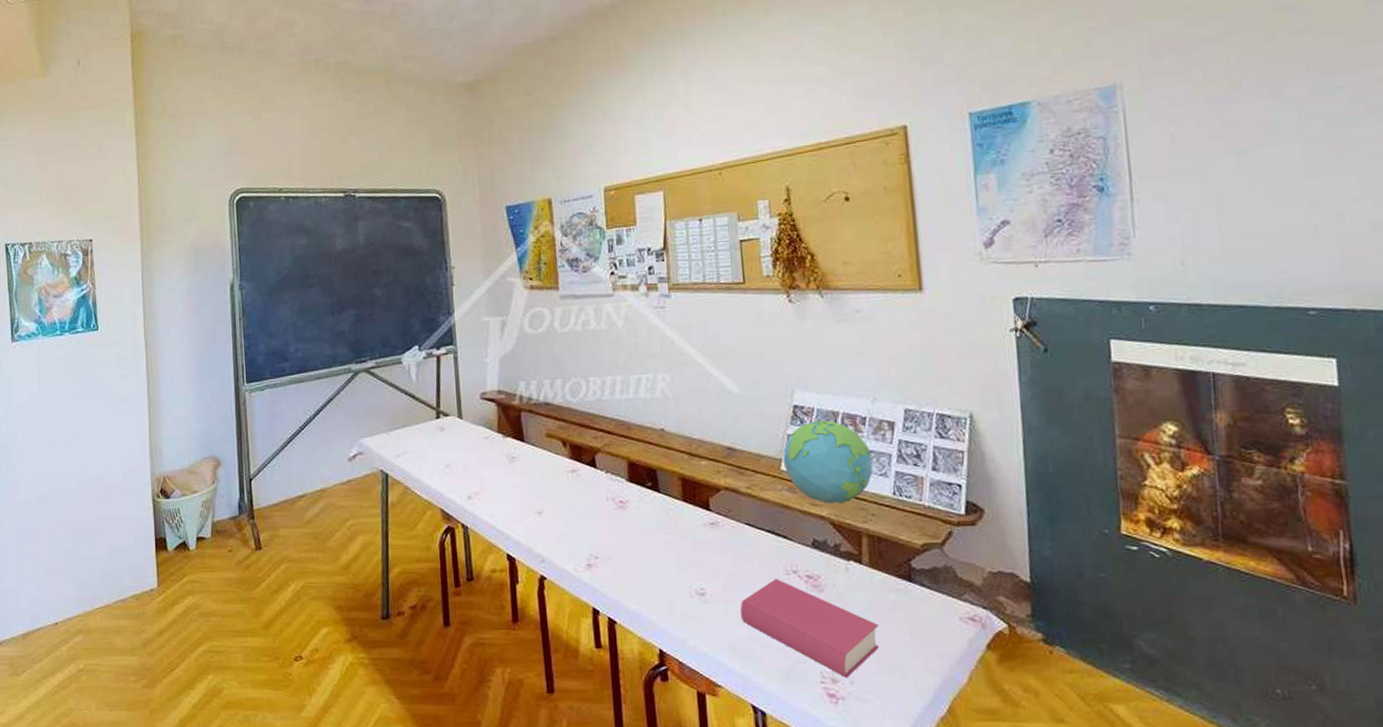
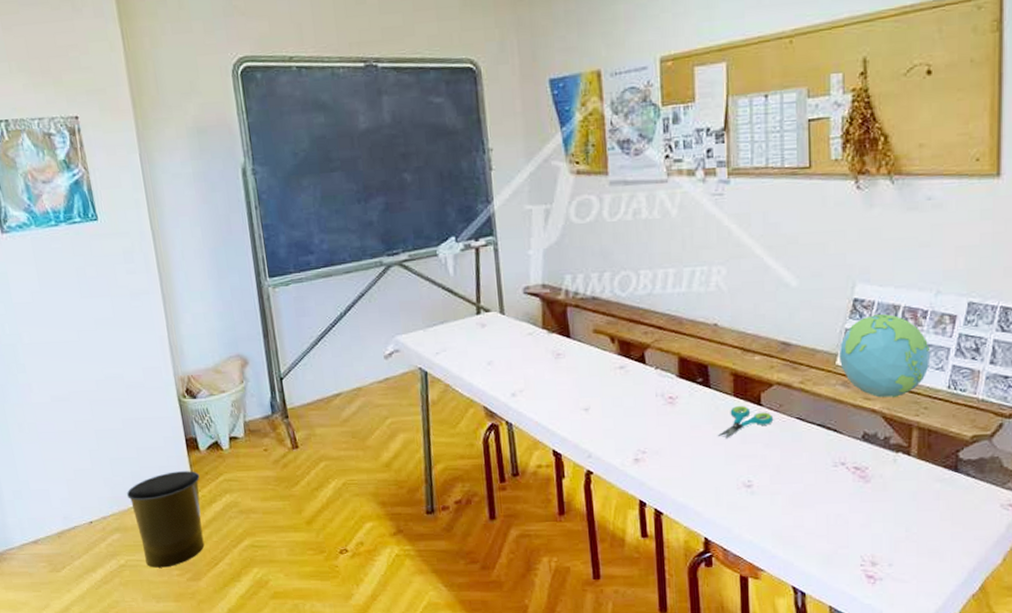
waste bin: none [94,571,165,673] -> present [127,471,205,568]
scissors: none [668,511,723,544] -> present [717,406,774,438]
book: present [740,578,879,678] -> none [786,470,921,561]

